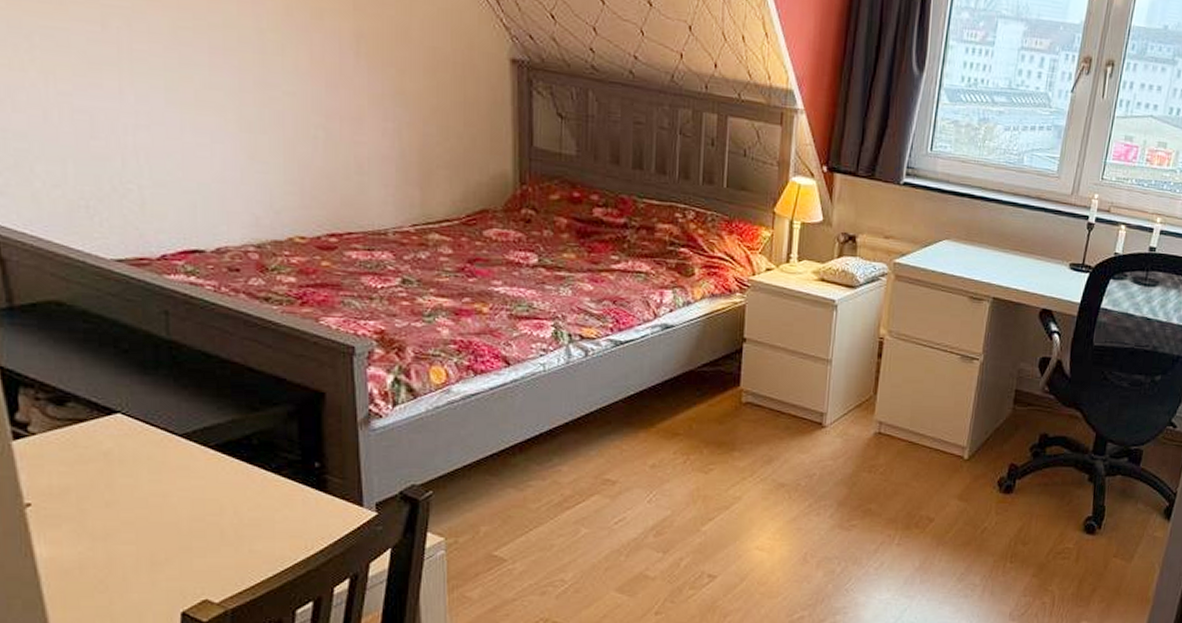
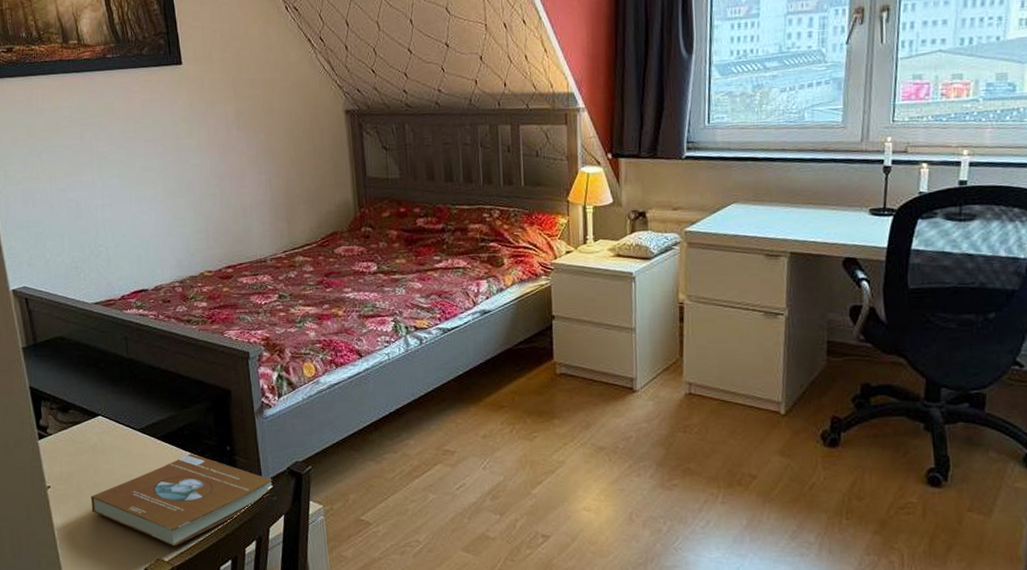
book: none [98,469,377,585] -> present [90,454,272,547]

